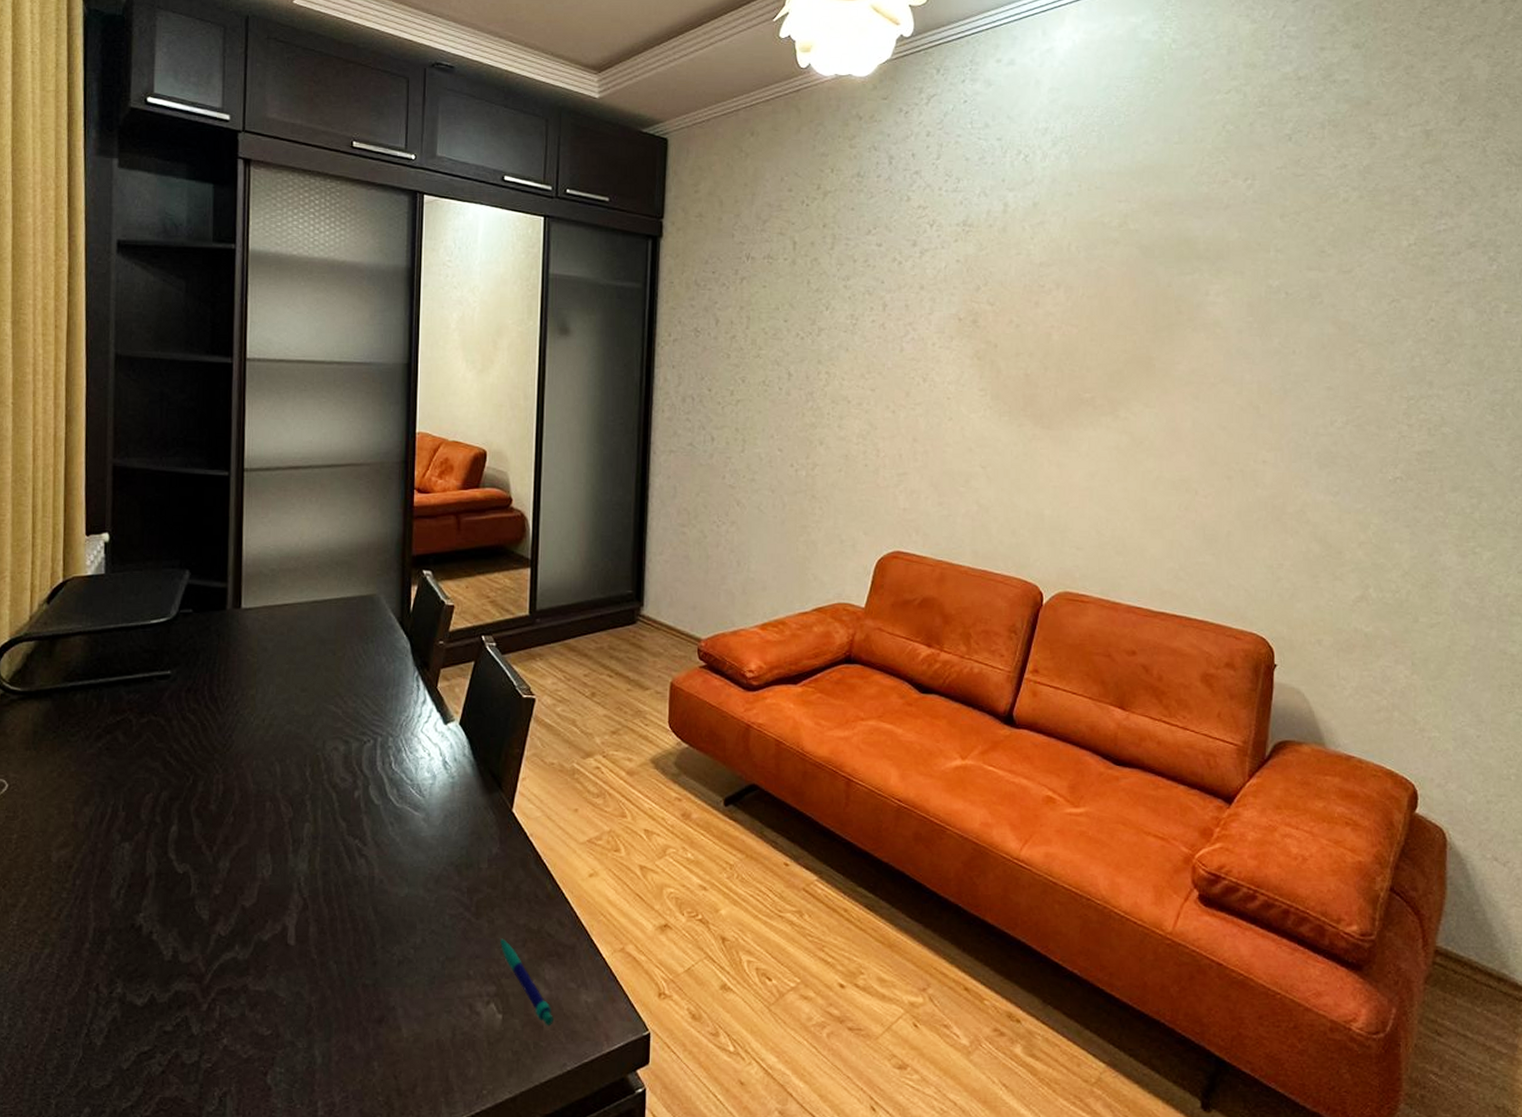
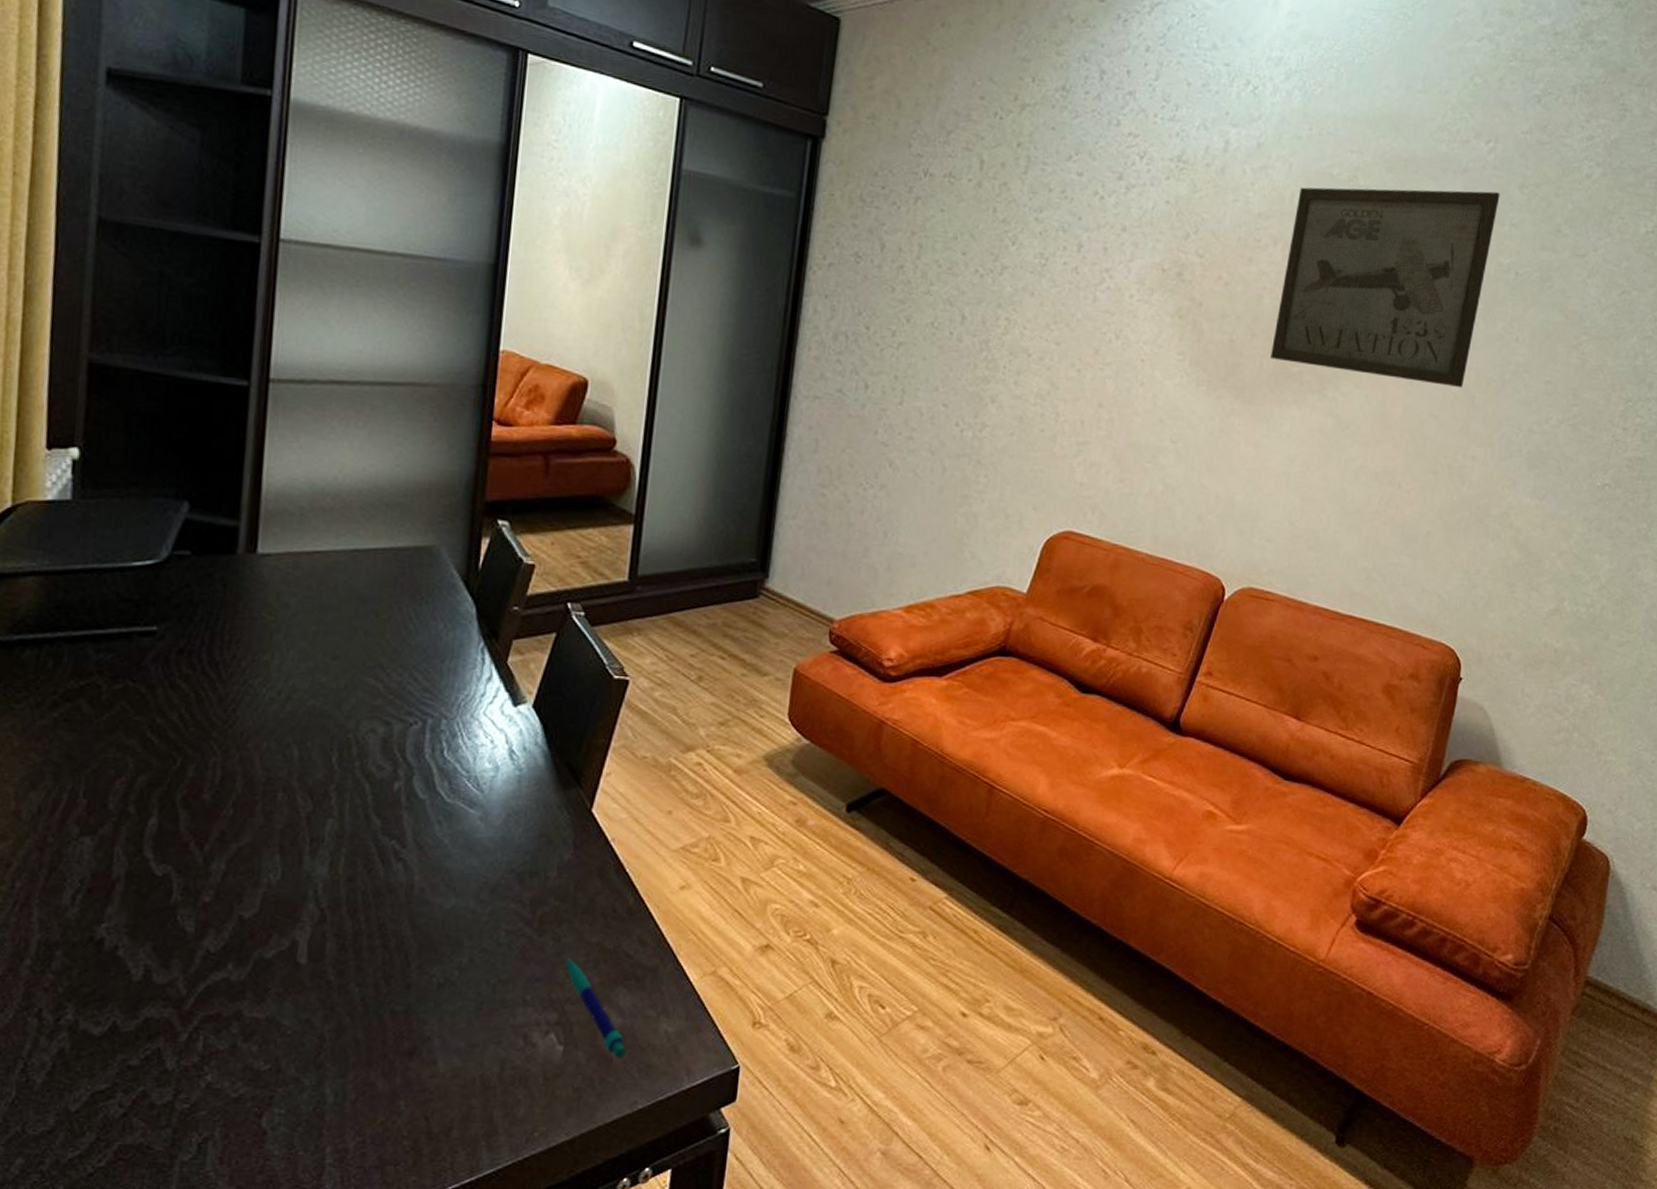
wall art: none [1064,223,1263,399] -> present [1270,187,1500,387]

